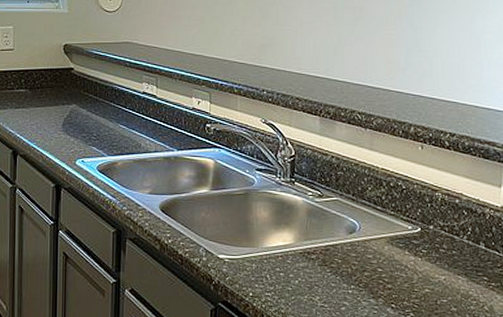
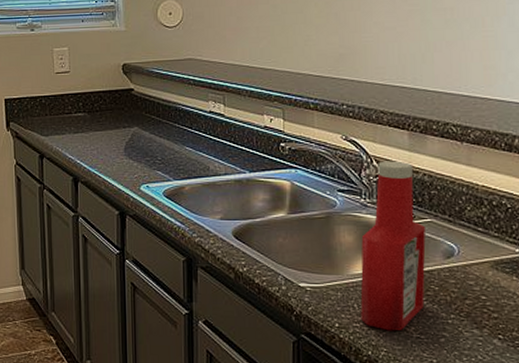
ketchup bottle: none [273,143,331,300] -> present [360,161,426,331]

